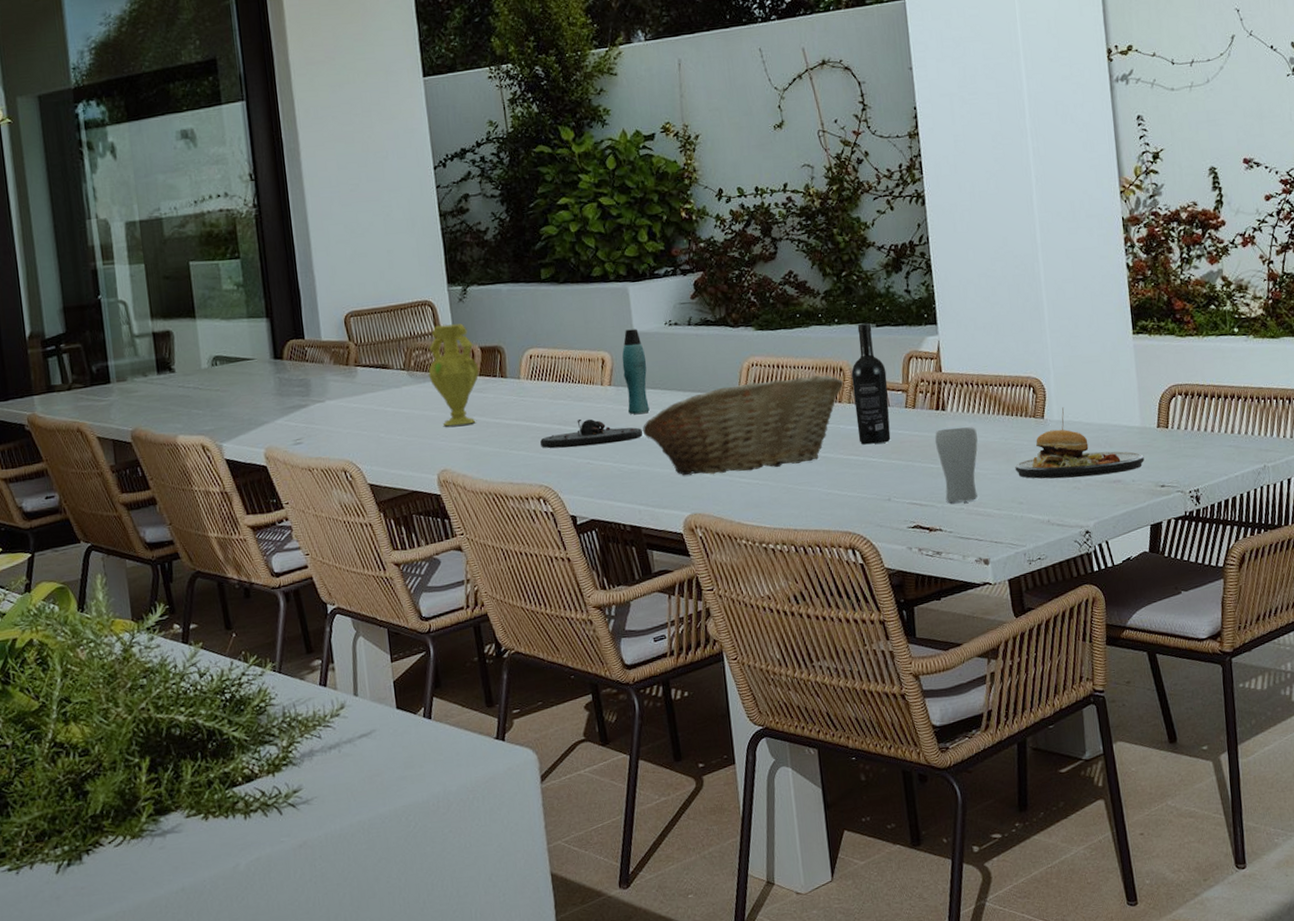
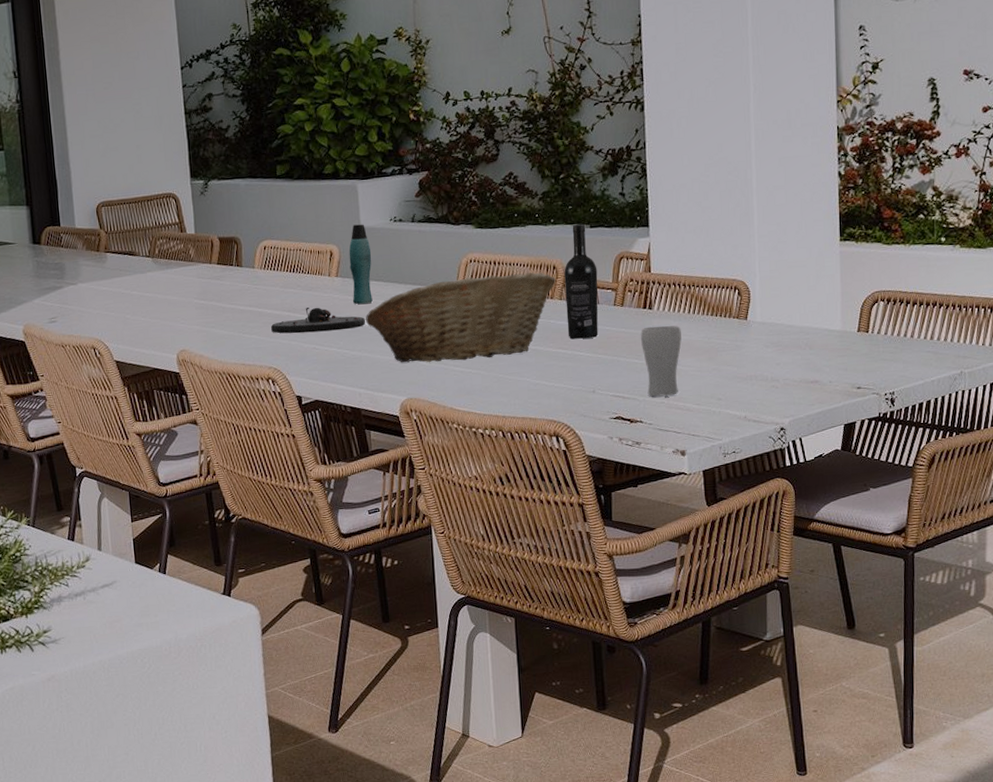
vase: present [428,323,479,426] -> none [171,215,217,310]
plate: present [1015,407,1144,479] -> none [716,309,843,378]

